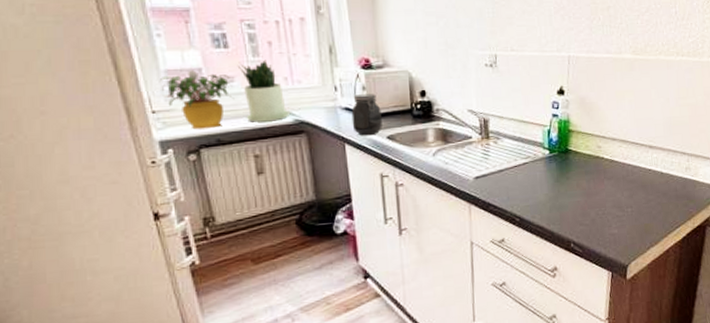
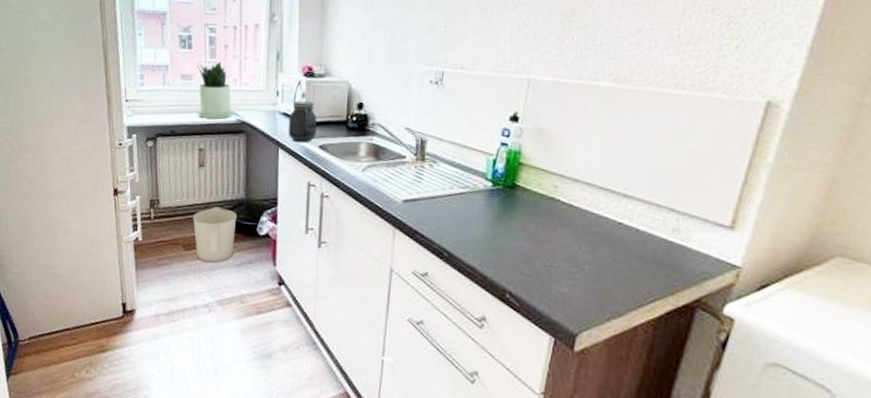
potted flower: present [159,70,234,130] -> none [134,67,190,120]
mug: none [258,213,311,273] -> present [192,206,238,263]

